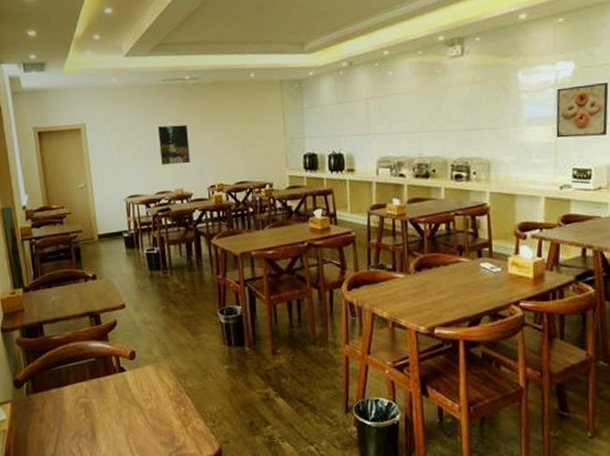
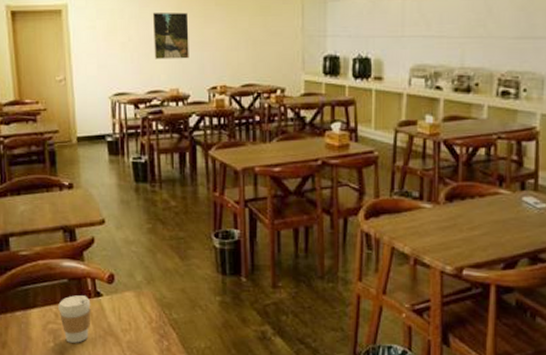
coffee cup: none [88,372,117,414] -> present [58,295,91,343]

